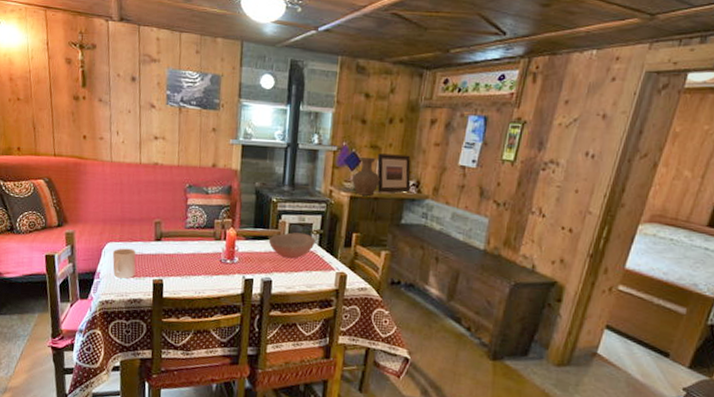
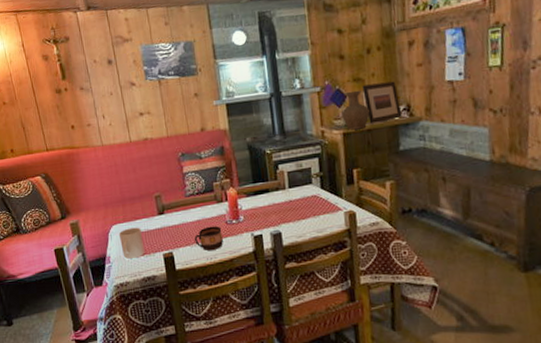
cup: none [187,261,215,286] -> present [195,225,223,251]
bowl: present [268,232,316,259] -> none [270,179,318,208]

